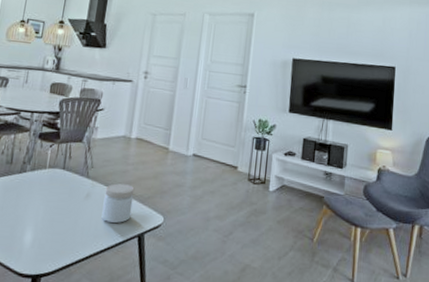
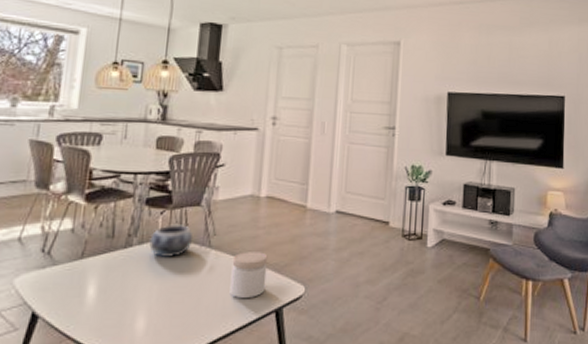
decorative bowl: none [39,156,75,185] -> present [149,224,194,259]

